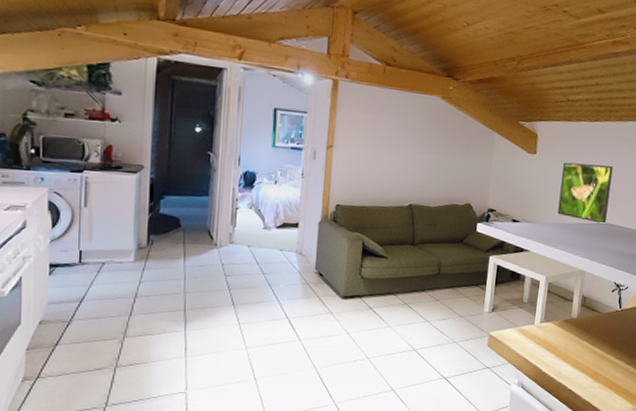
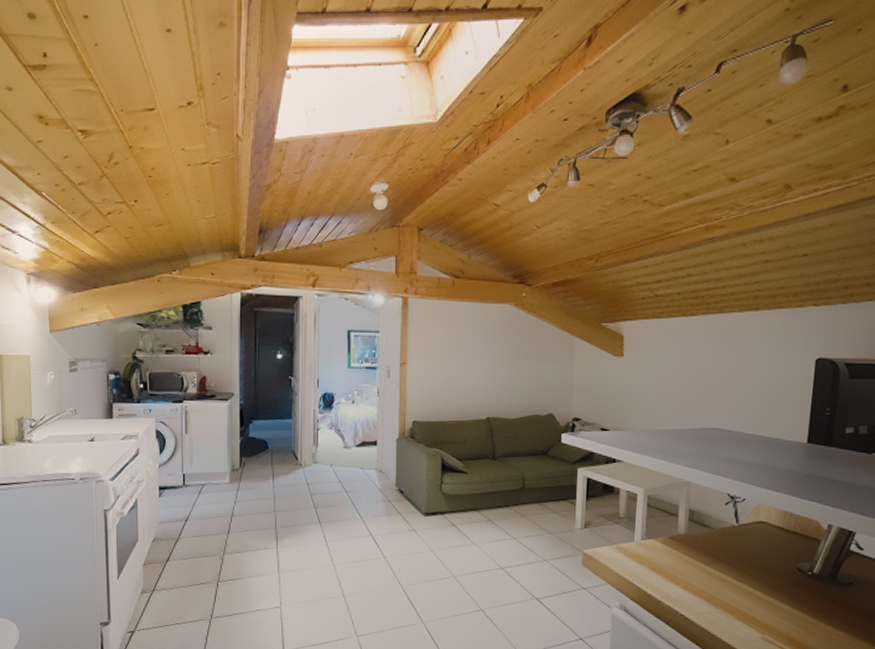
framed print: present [557,162,613,223] -> none [653,363,717,428]

